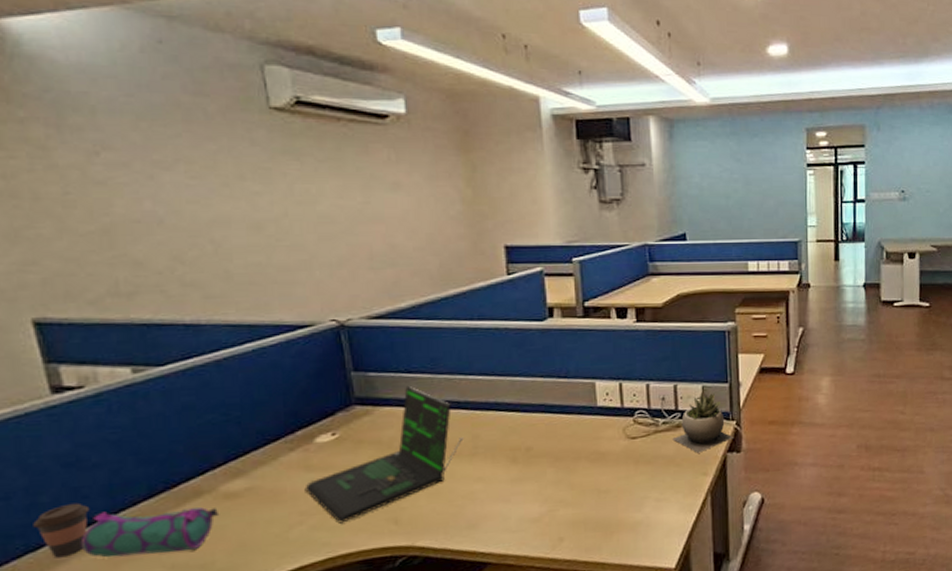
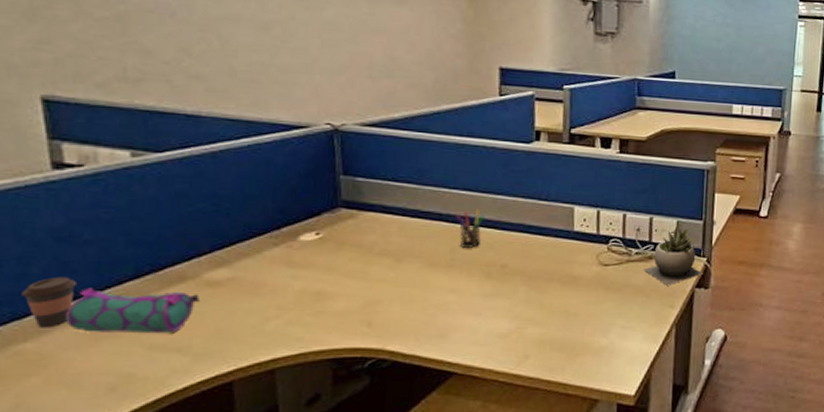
laptop: present [305,385,464,524] -> none [284,193,442,321]
pen holder: none [475,393,503,434] -> present [456,209,484,248]

